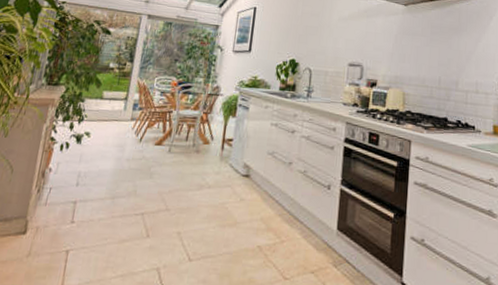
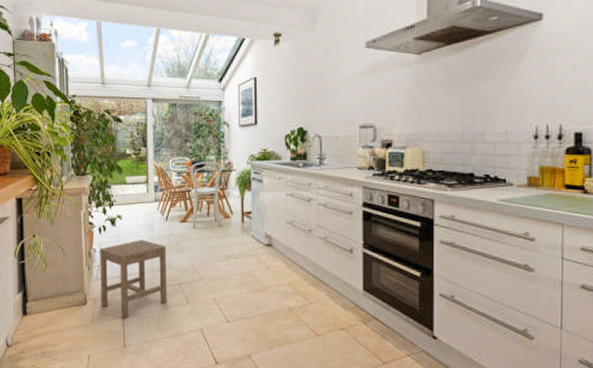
stool: none [43,161,135,252] -> present [99,240,168,318]

